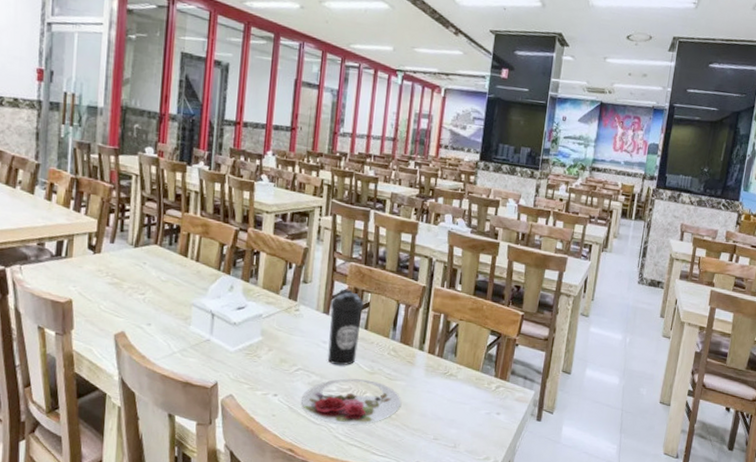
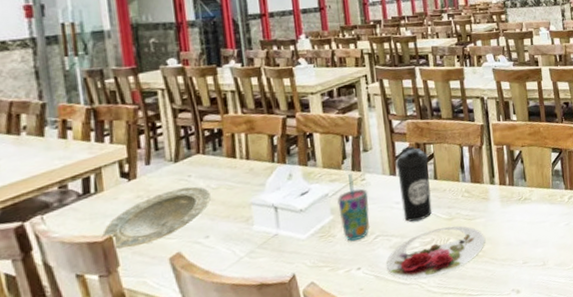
plate: none [63,272,160,316] -> present [101,186,212,250]
cup: none [268,301,299,367] -> present [337,174,371,241]

